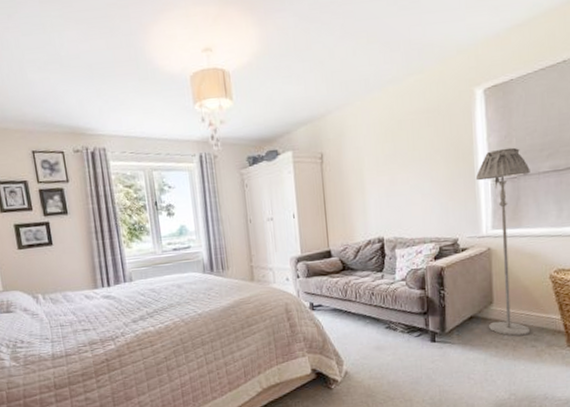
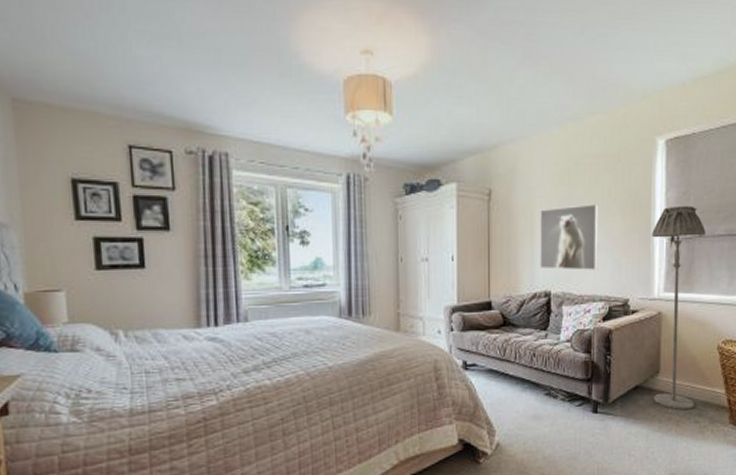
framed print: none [368,156,426,218] -> present [540,204,599,270]

